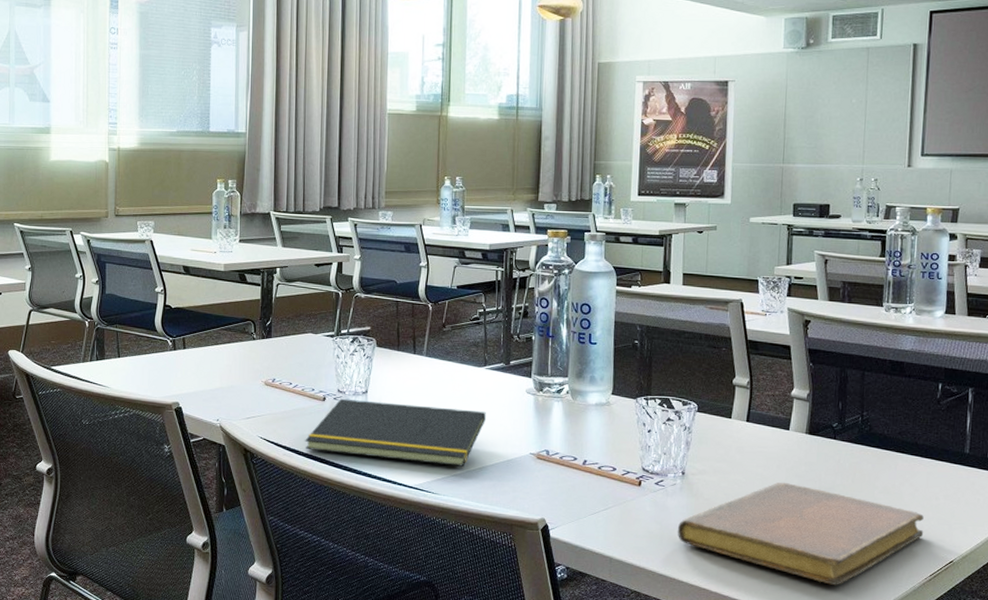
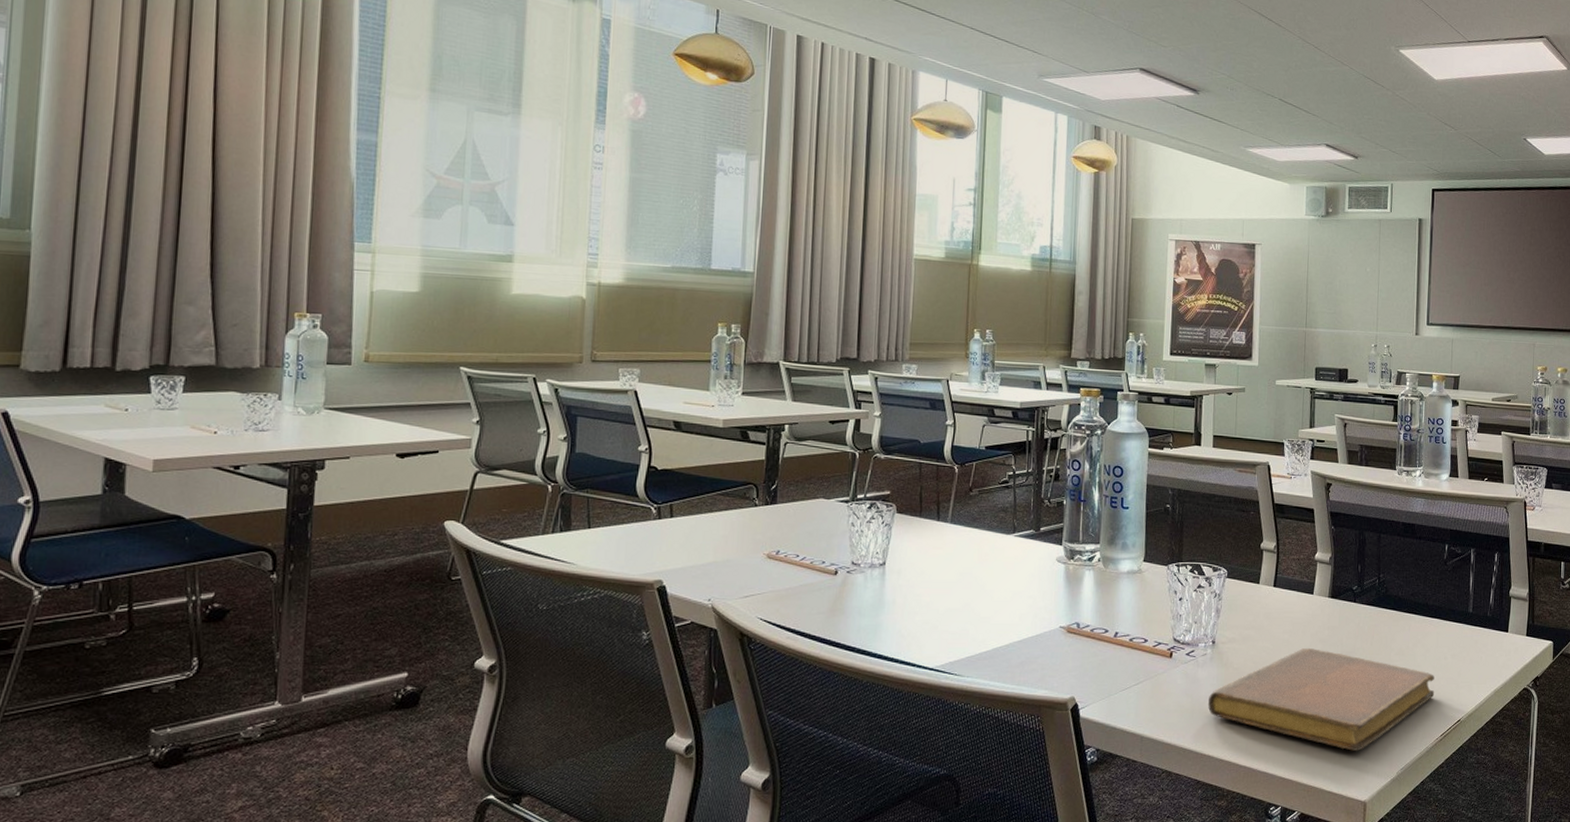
notepad: present [305,398,486,467] -> none [812,571,1014,644]

